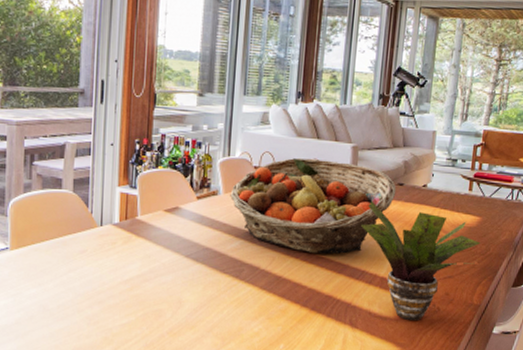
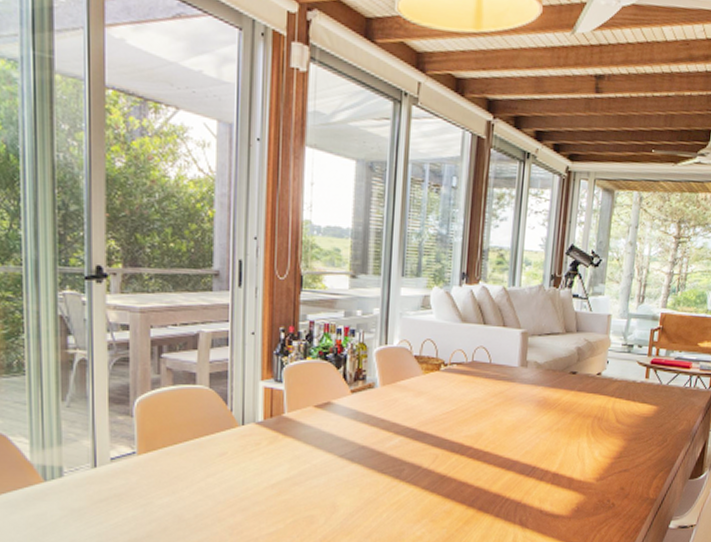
fruit basket: present [230,158,397,255] -> none [388,346,569,450]
potted plant: present [361,200,481,321] -> none [531,391,658,518]

